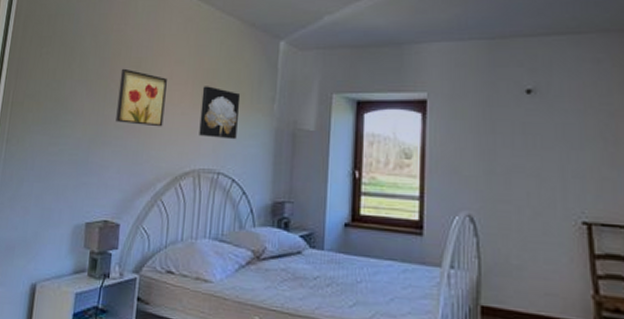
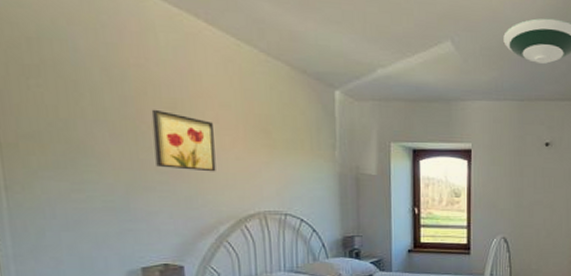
wall art: present [199,86,241,140] -> none [256,131,300,184]

